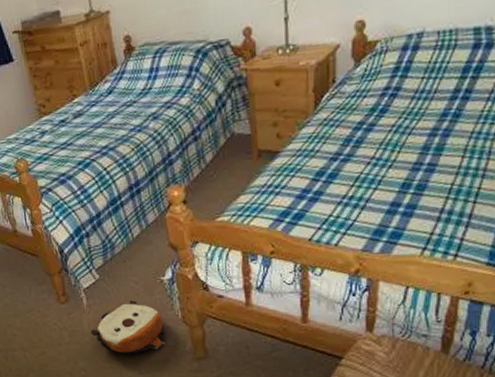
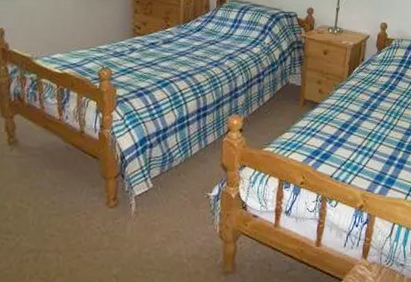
plush toy: present [90,300,167,354] -> none [131,211,203,264]

